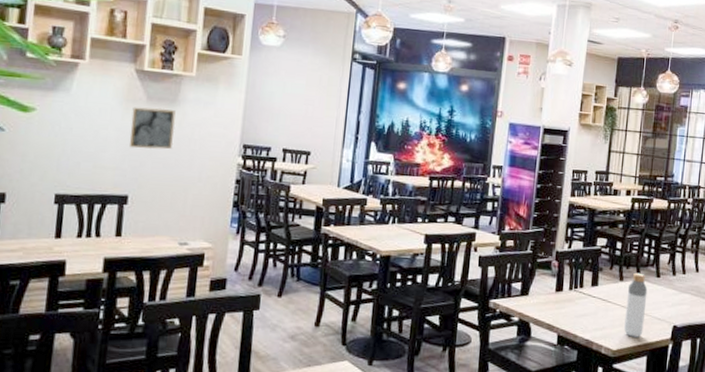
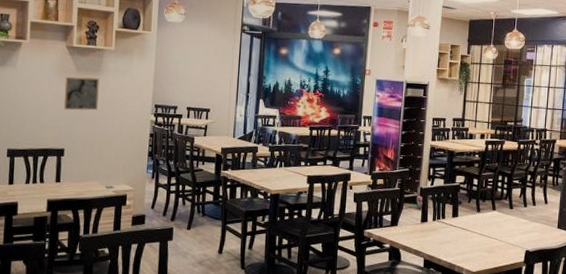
bottle: present [624,272,648,337] -> none [482,205,502,261]

